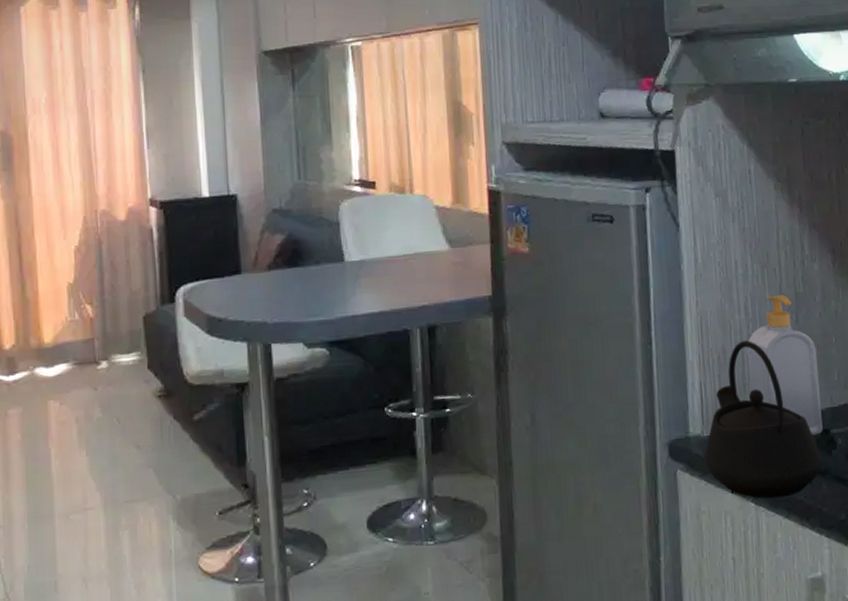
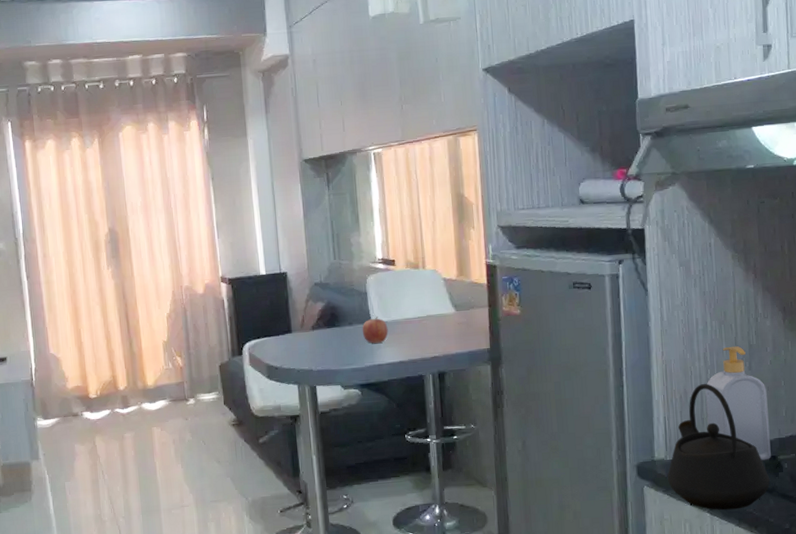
fruit: none [332,254,366,288] -> present [362,317,388,343]

